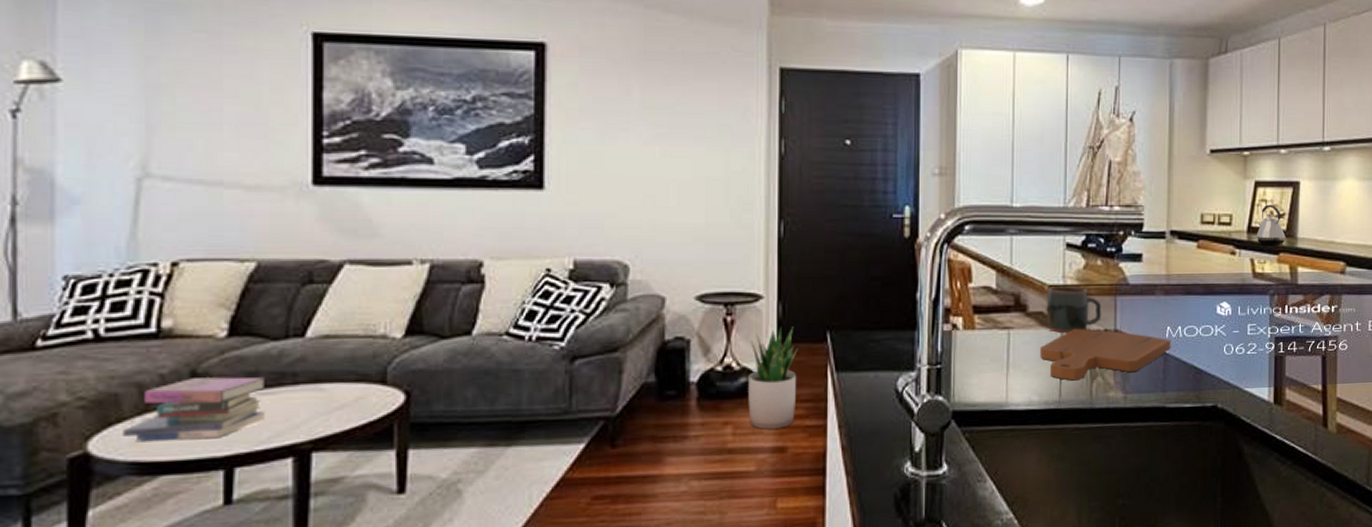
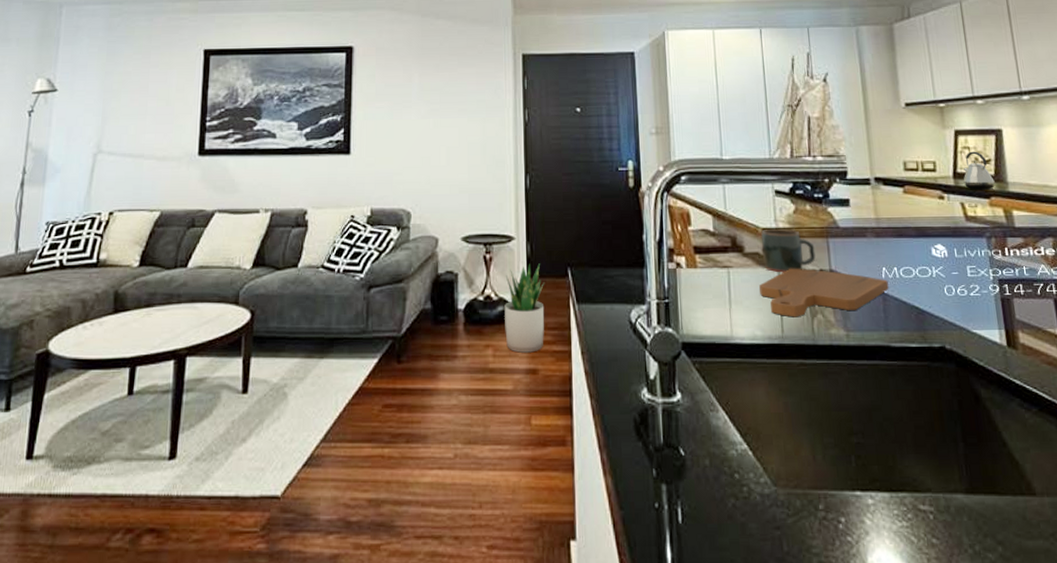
books: present [123,377,266,441] -> none [70,296,161,343]

